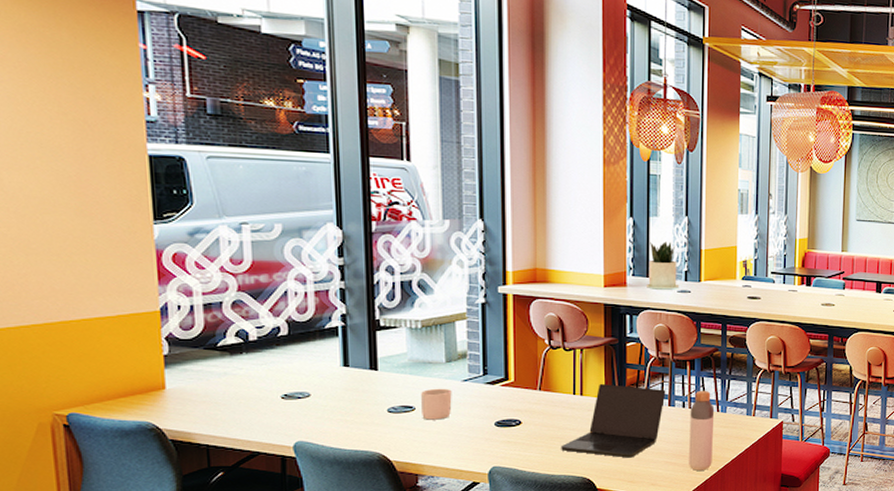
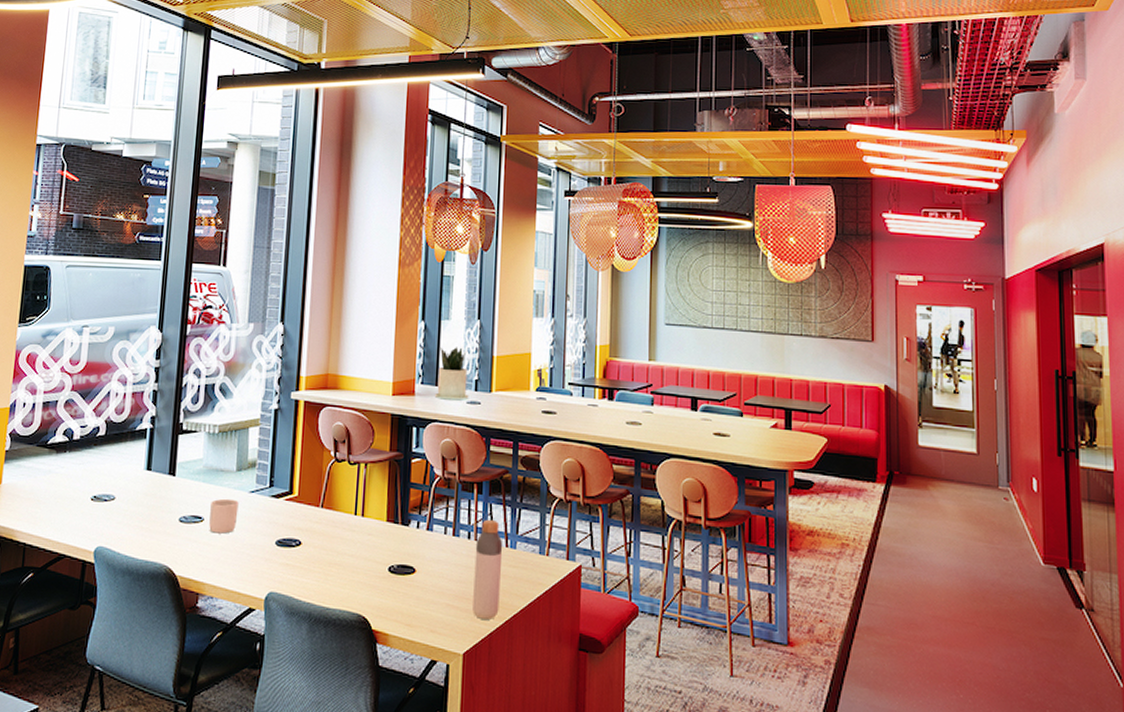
laptop: present [561,383,666,458] -> none [338,503,451,596]

